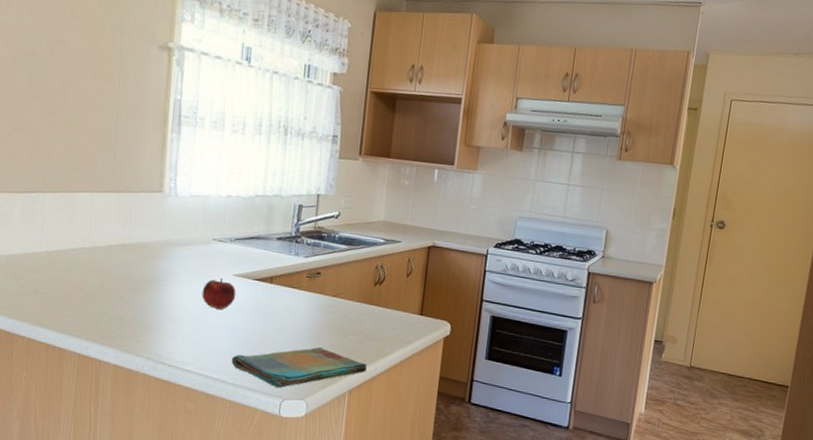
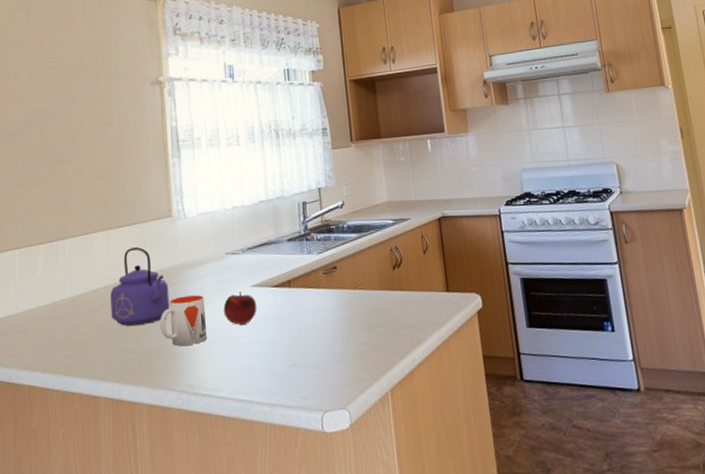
kettle: none [87,215,150,292] -> present [110,247,170,326]
mug: none [135,271,184,319] -> present [159,295,208,346]
dish towel: present [231,346,368,388] -> none [263,346,405,401]

